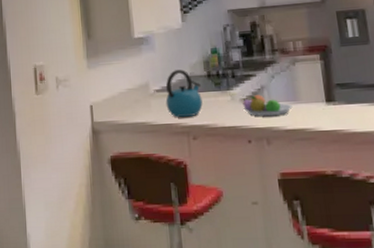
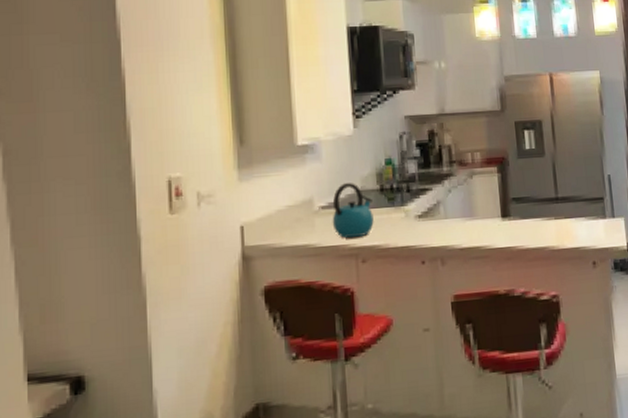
fruit bowl: present [242,95,293,117] -> none [417,211,469,234]

